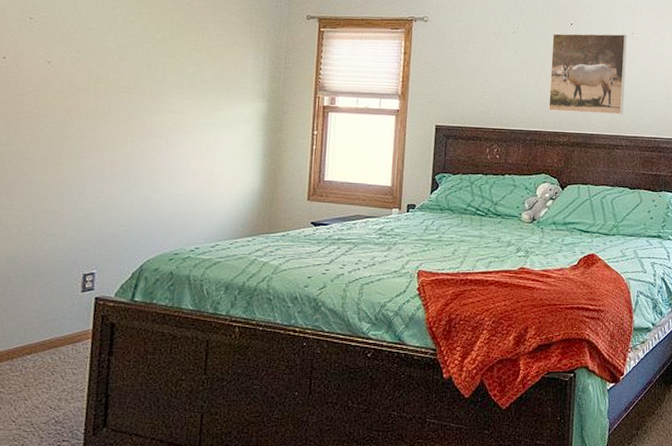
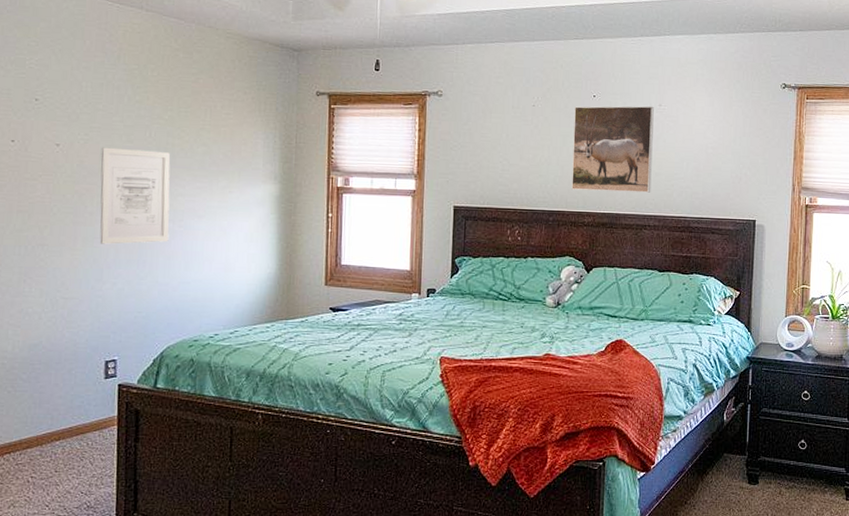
wall art: none [85,65,161,159] -> present [99,147,171,244]

